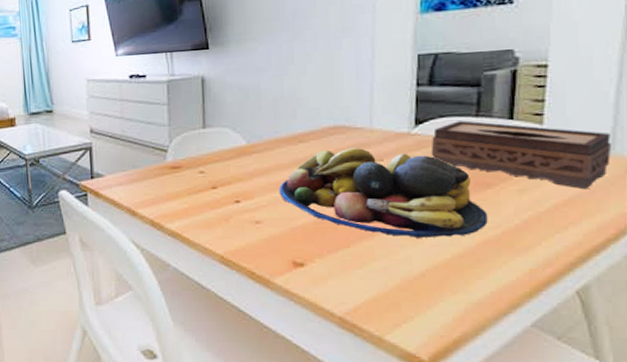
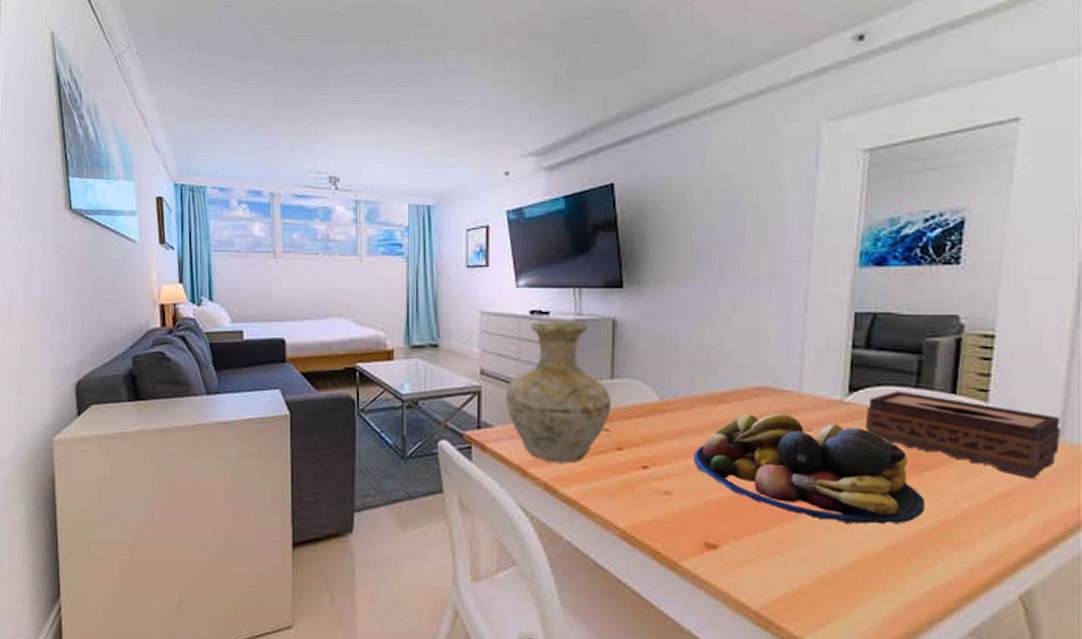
vase: none [112,81,205,203] -> present [505,321,611,464]

